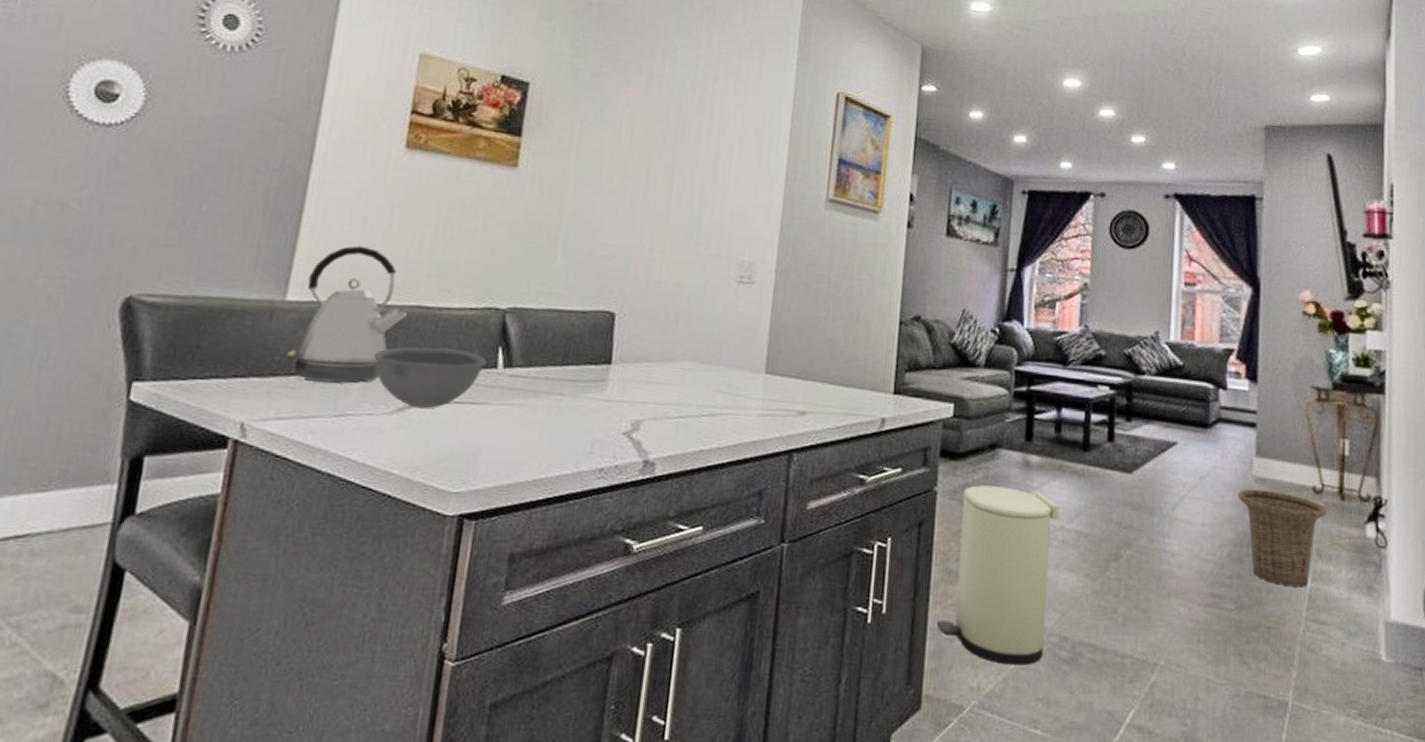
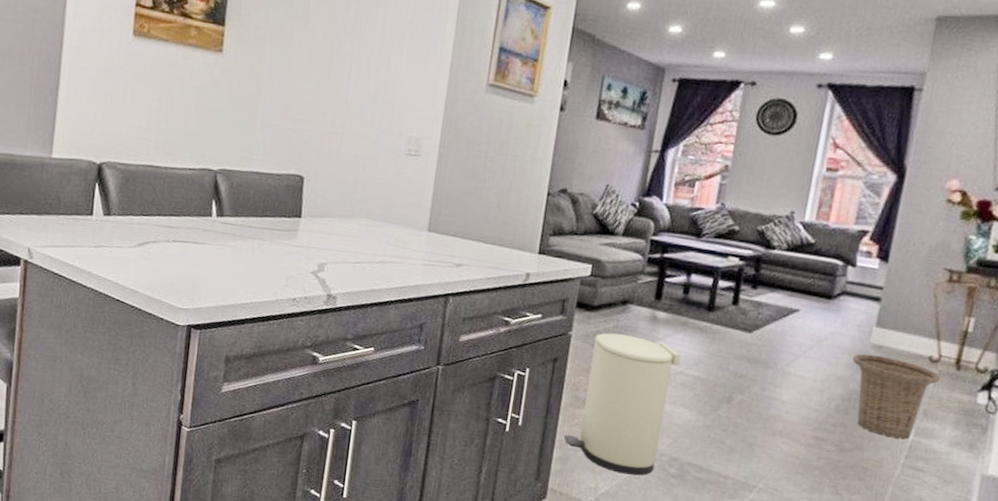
kettle: present [286,245,407,384] -> none [56,116,141,223]
bowl: present [373,346,487,409] -> none [118,196,204,246]

